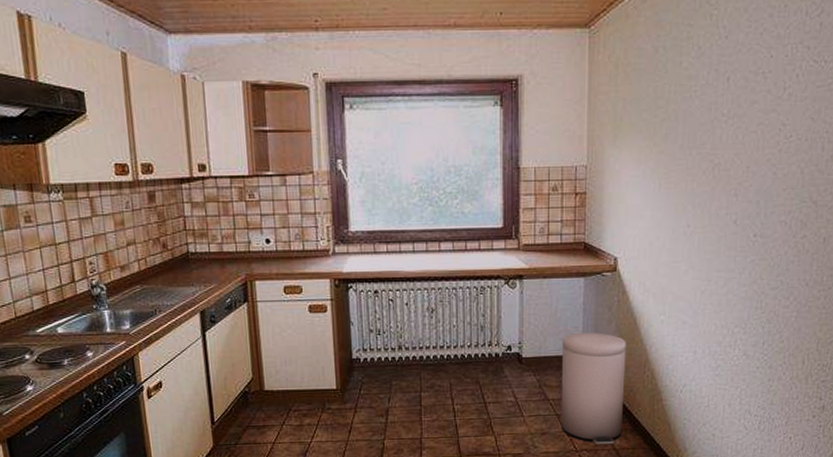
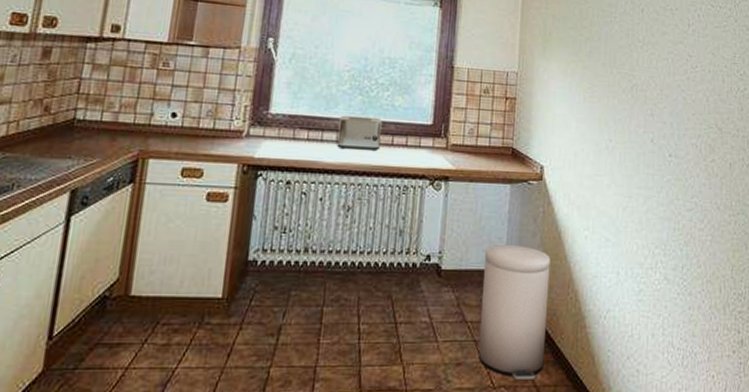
toaster: none [413,225,458,259] -> present [336,115,386,152]

